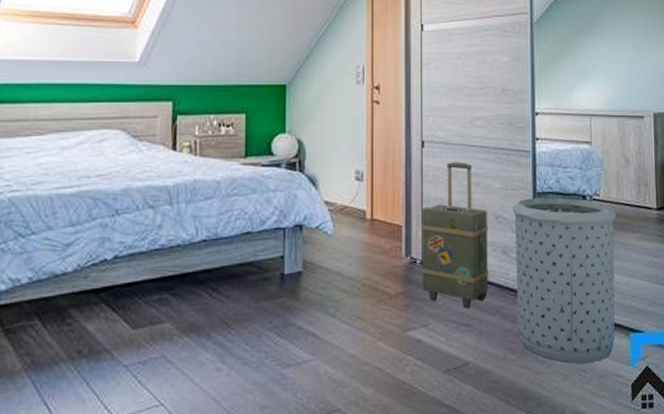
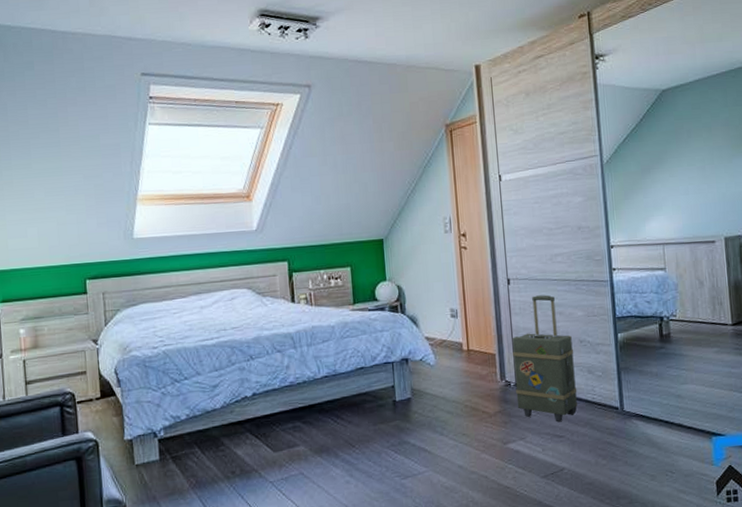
laundry basket: present [512,197,617,364] -> none [595,320,698,465]

